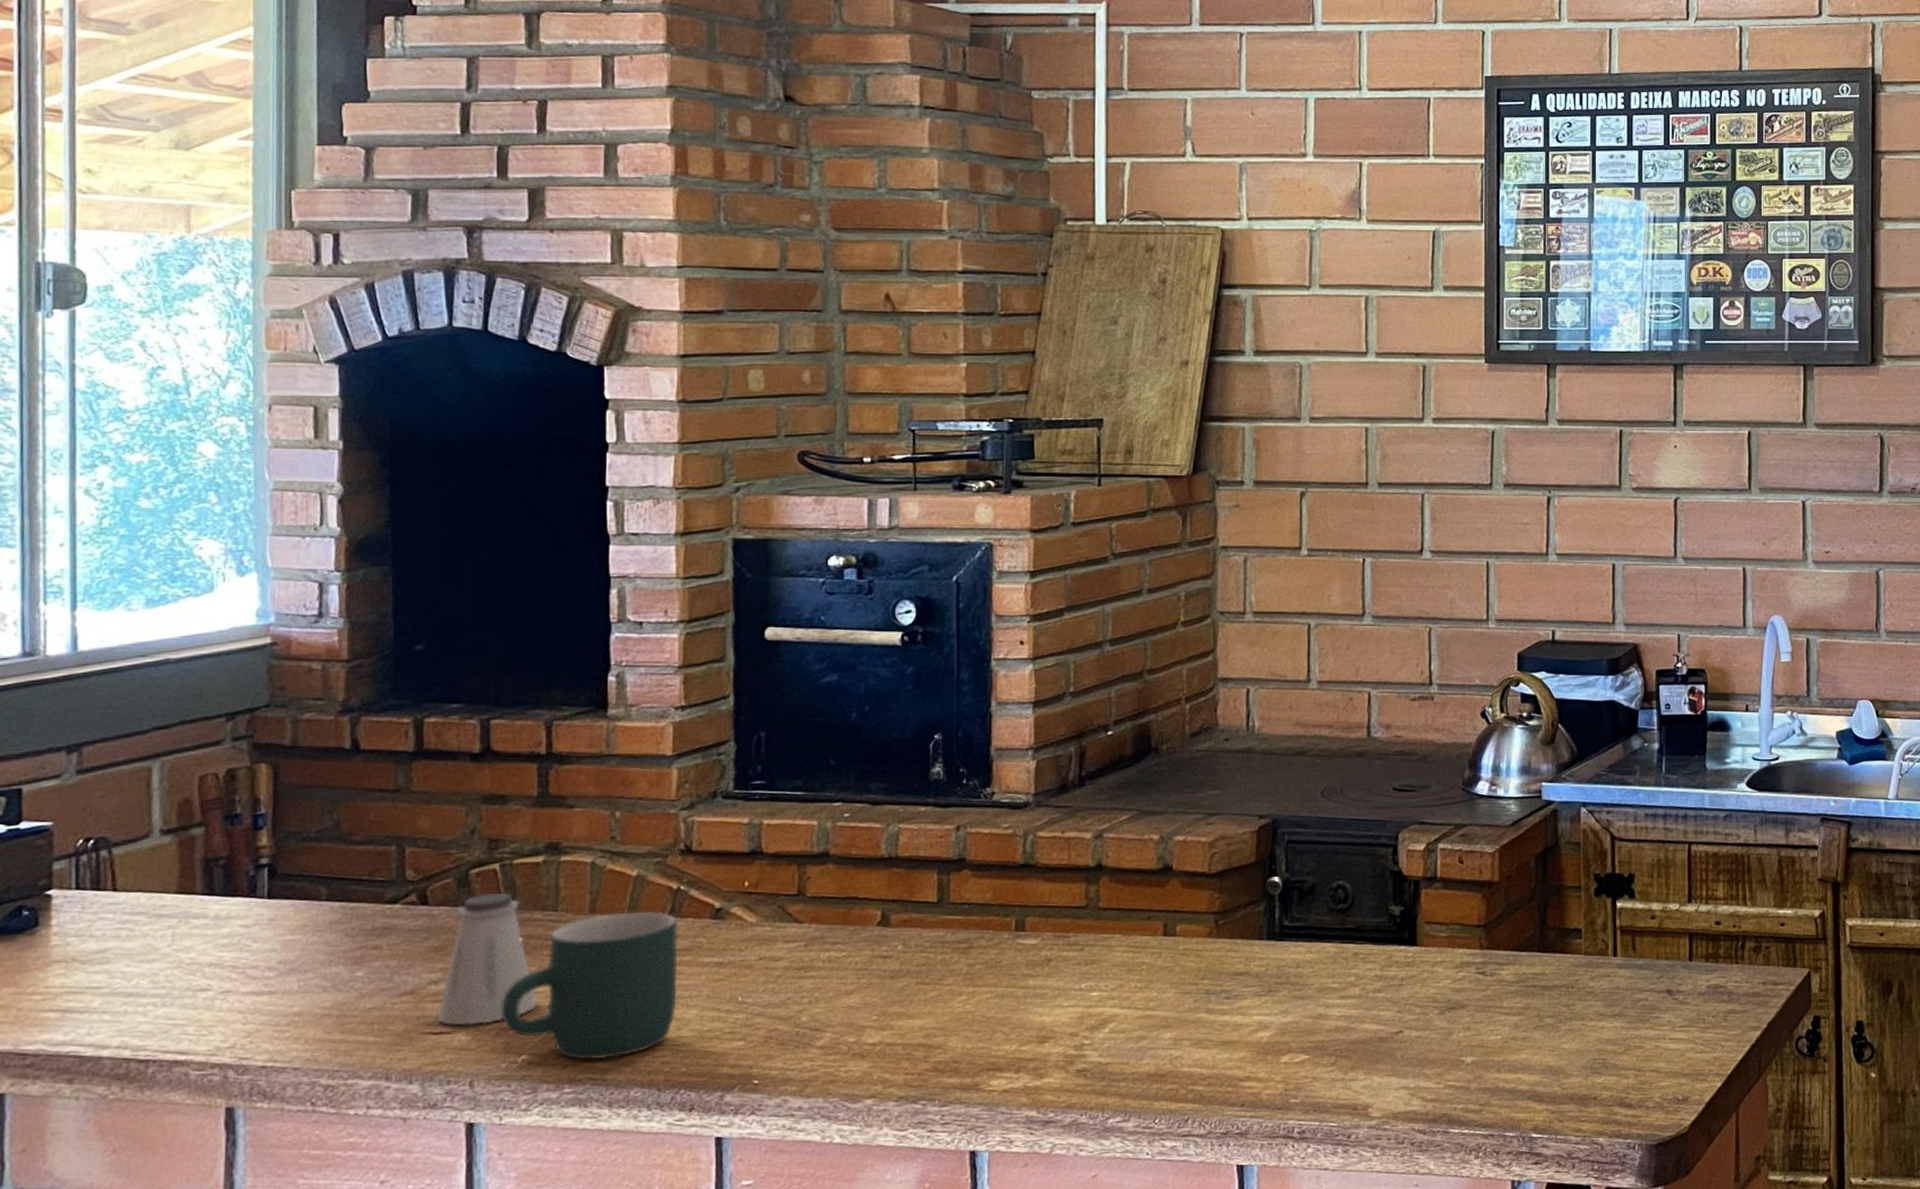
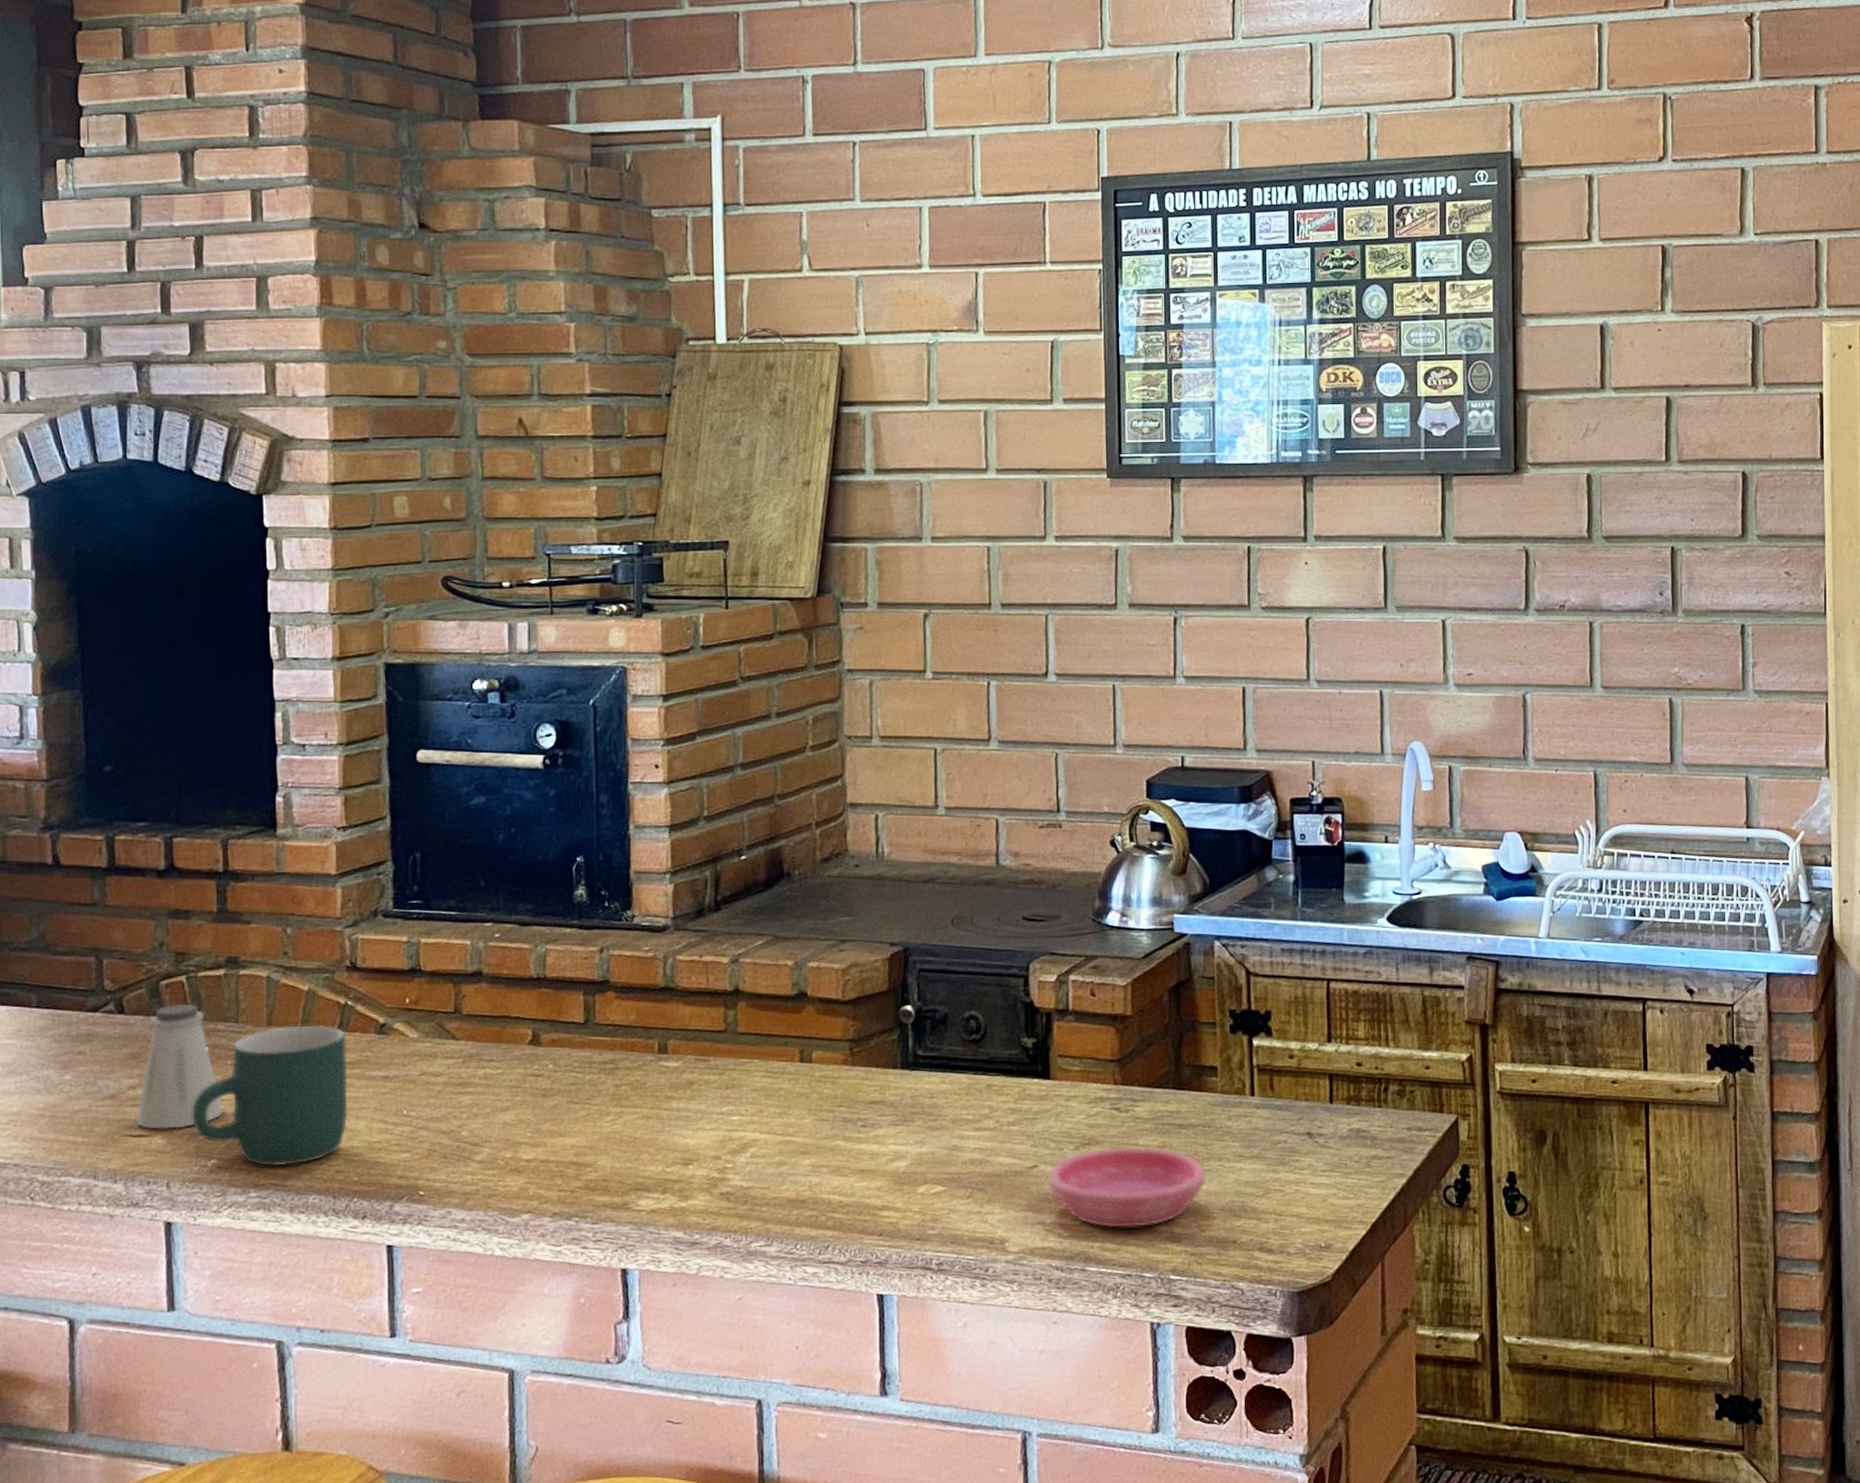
saucer: none [1413,1009,1568,1090] -> present [1048,1146,1205,1228]

